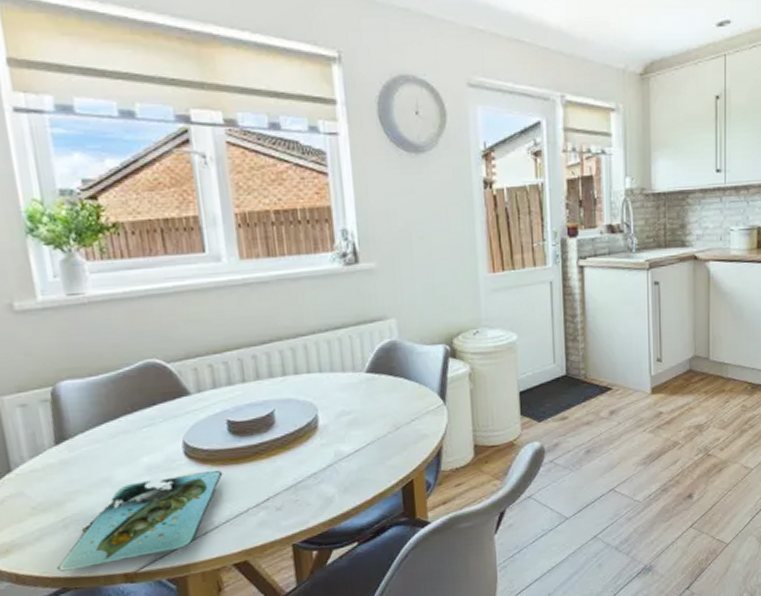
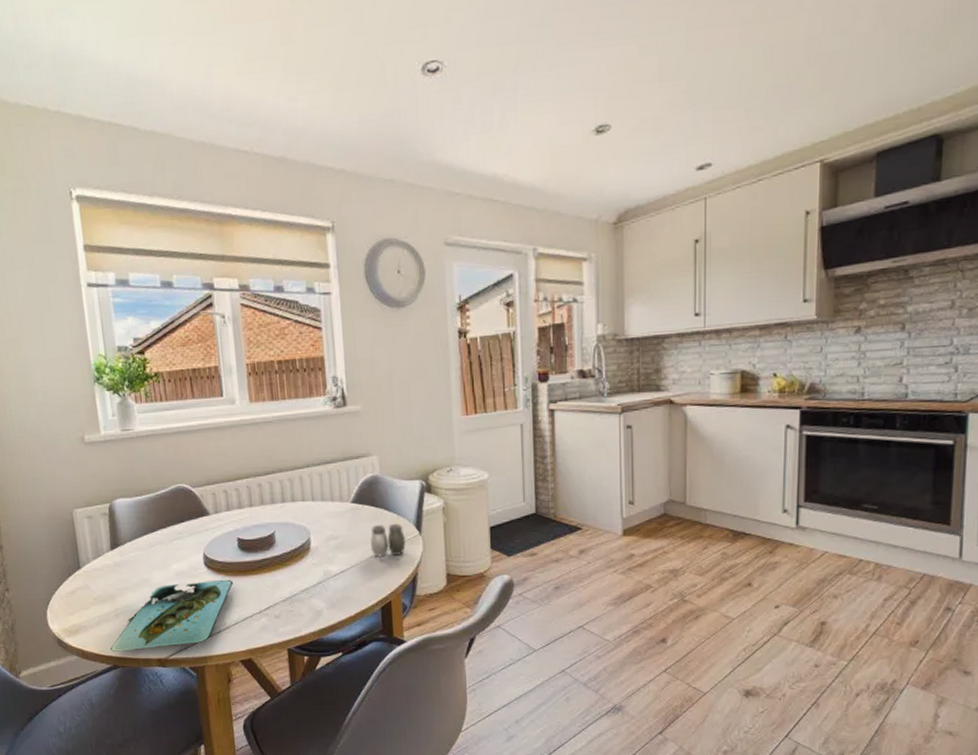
salt and pepper shaker: none [389,393,430,432] -> present [370,523,407,557]

